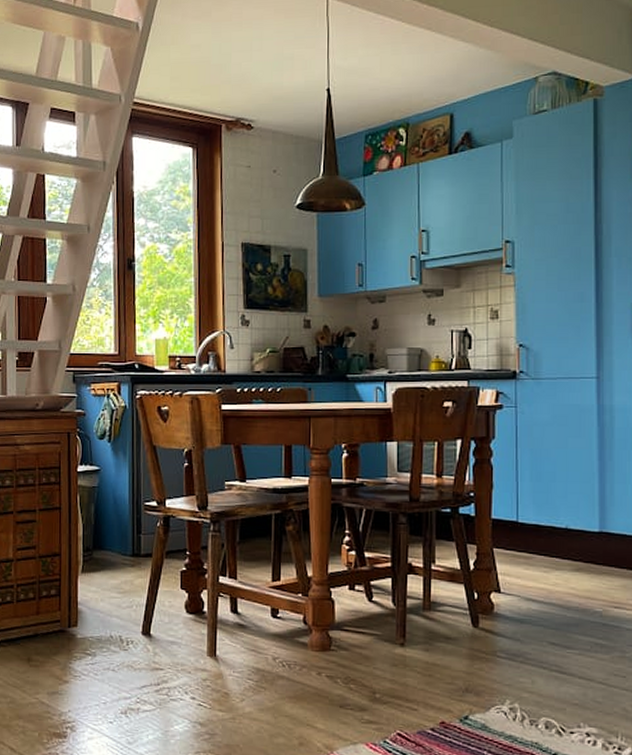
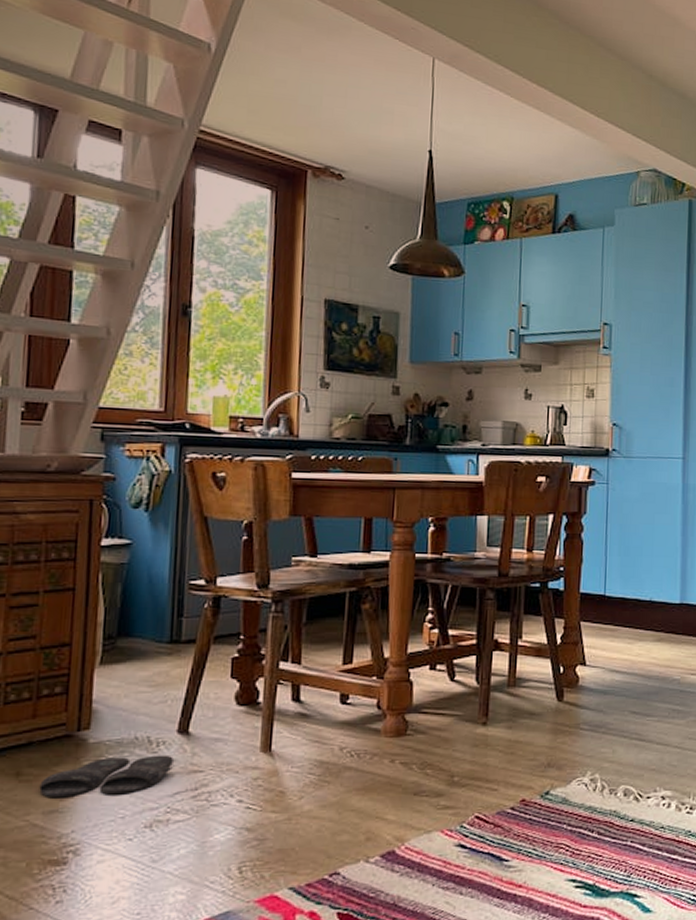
slippers: none [44,651,140,684] -> present [39,755,173,799]

